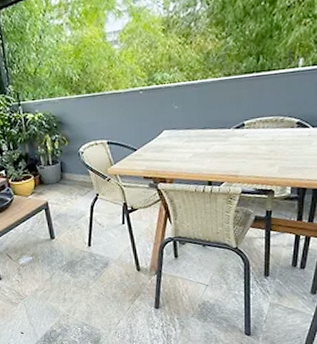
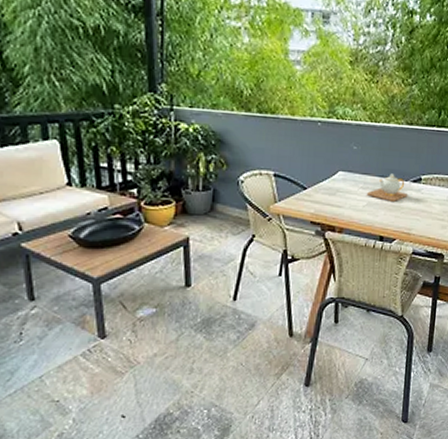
teapot: none [192,124,233,150] -> present [367,173,408,202]

